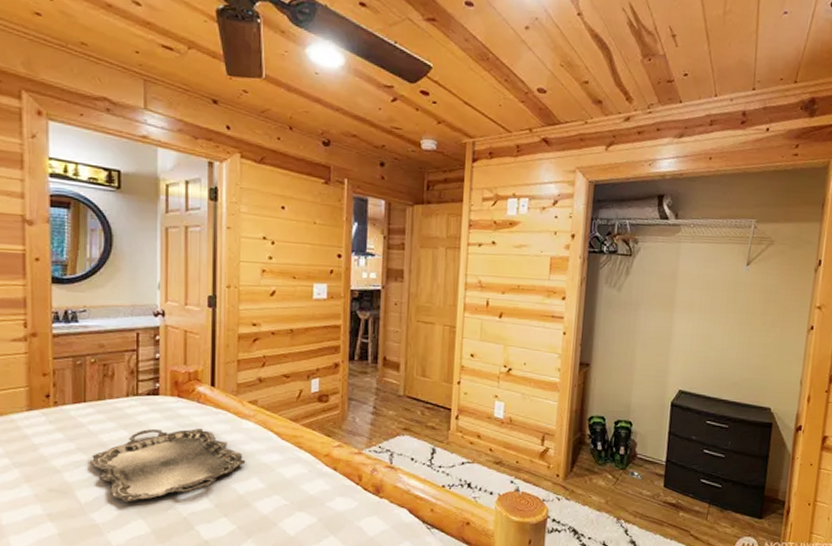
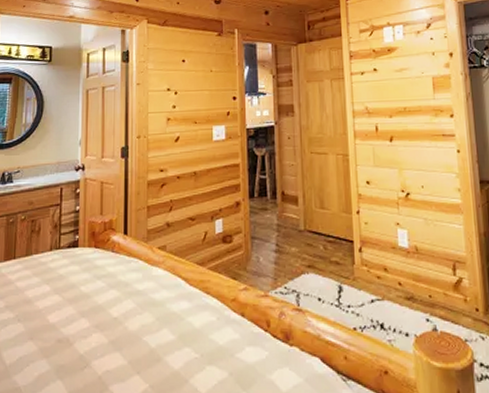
serving tray: present [91,428,246,502] -> none [16,279,157,362]

